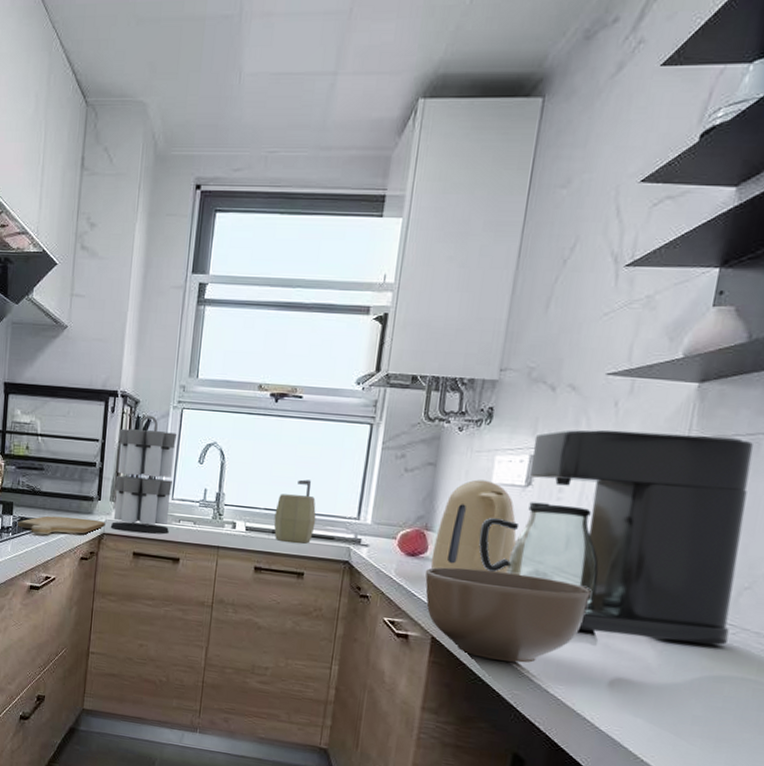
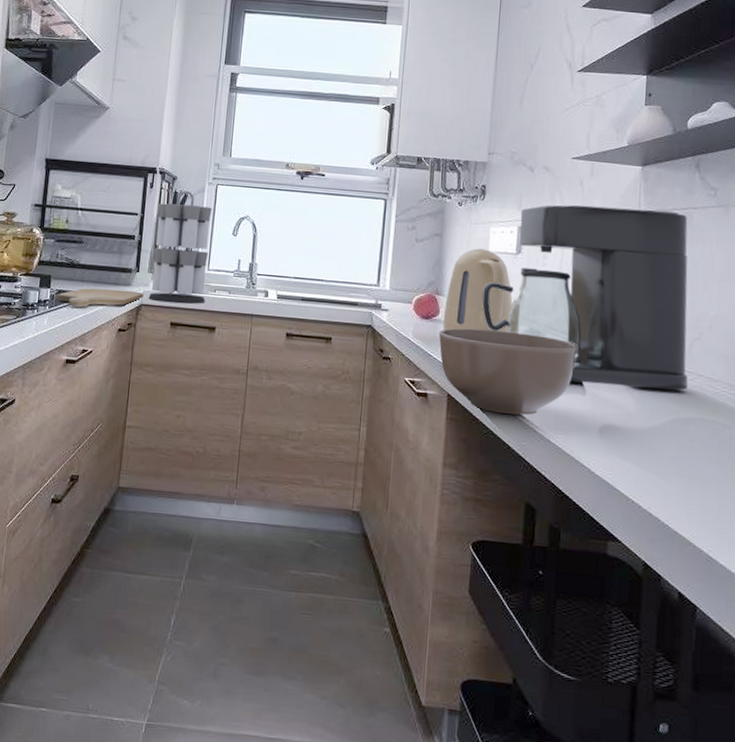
soap dispenser: present [273,479,317,545] -> none [303,250,341,311]

